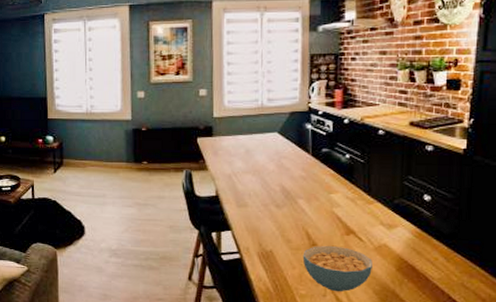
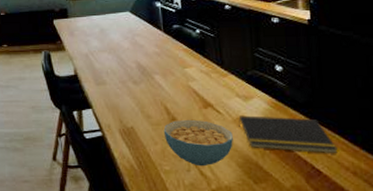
notepad: none [380,244,477,286] -> present [238,115,338,154]

